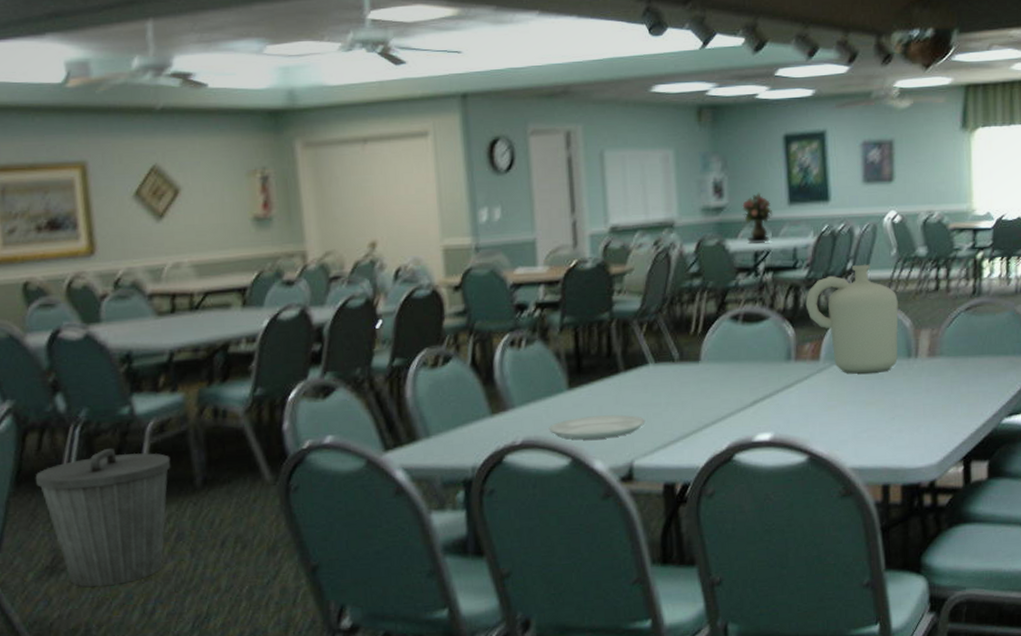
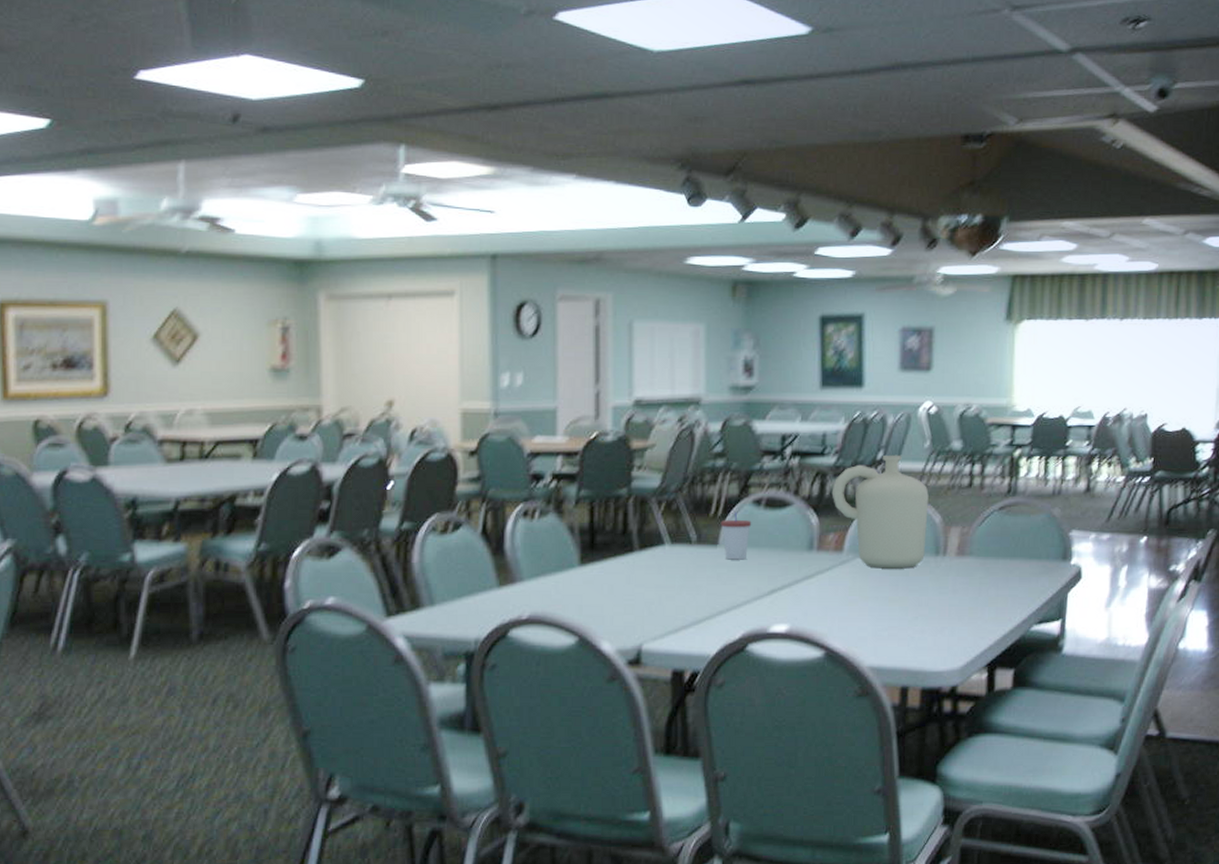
trash can: present [35,449,171,588] -> none [30,596,168,737]
plate: present [548,414,645,440] -> none [557,595,657,619]
cup: none [700,329,731,375] -> present [720,513,752,560]
bouquet: present [742,192,773,244] -> none [772,373,804,426]

